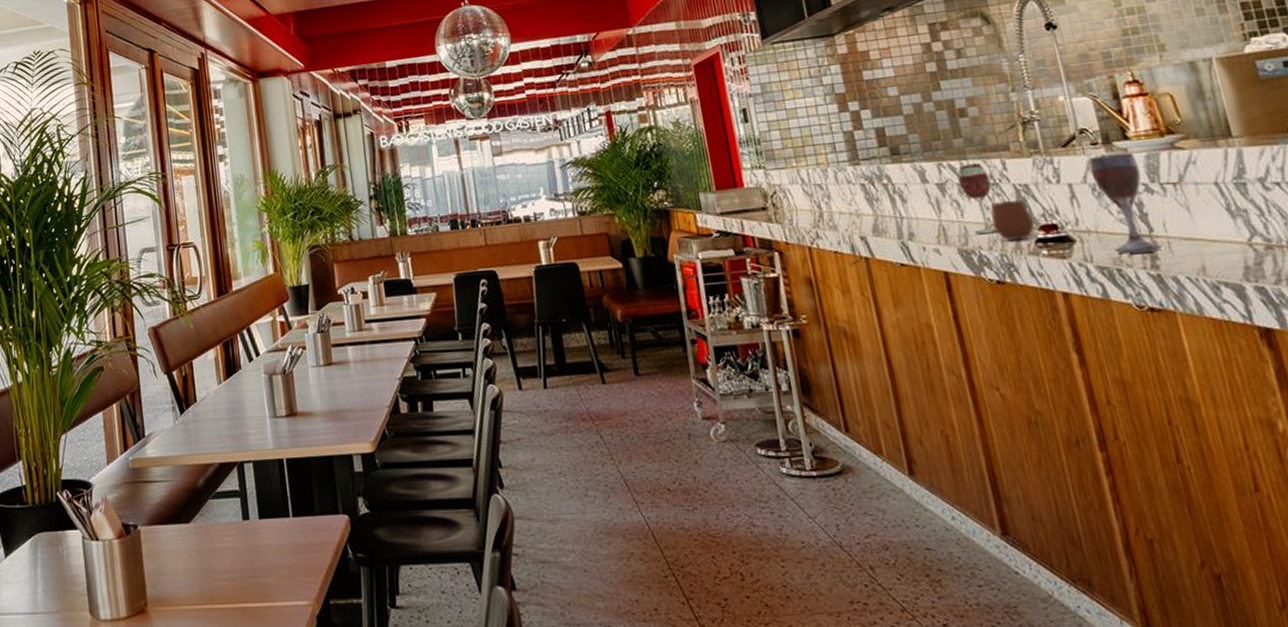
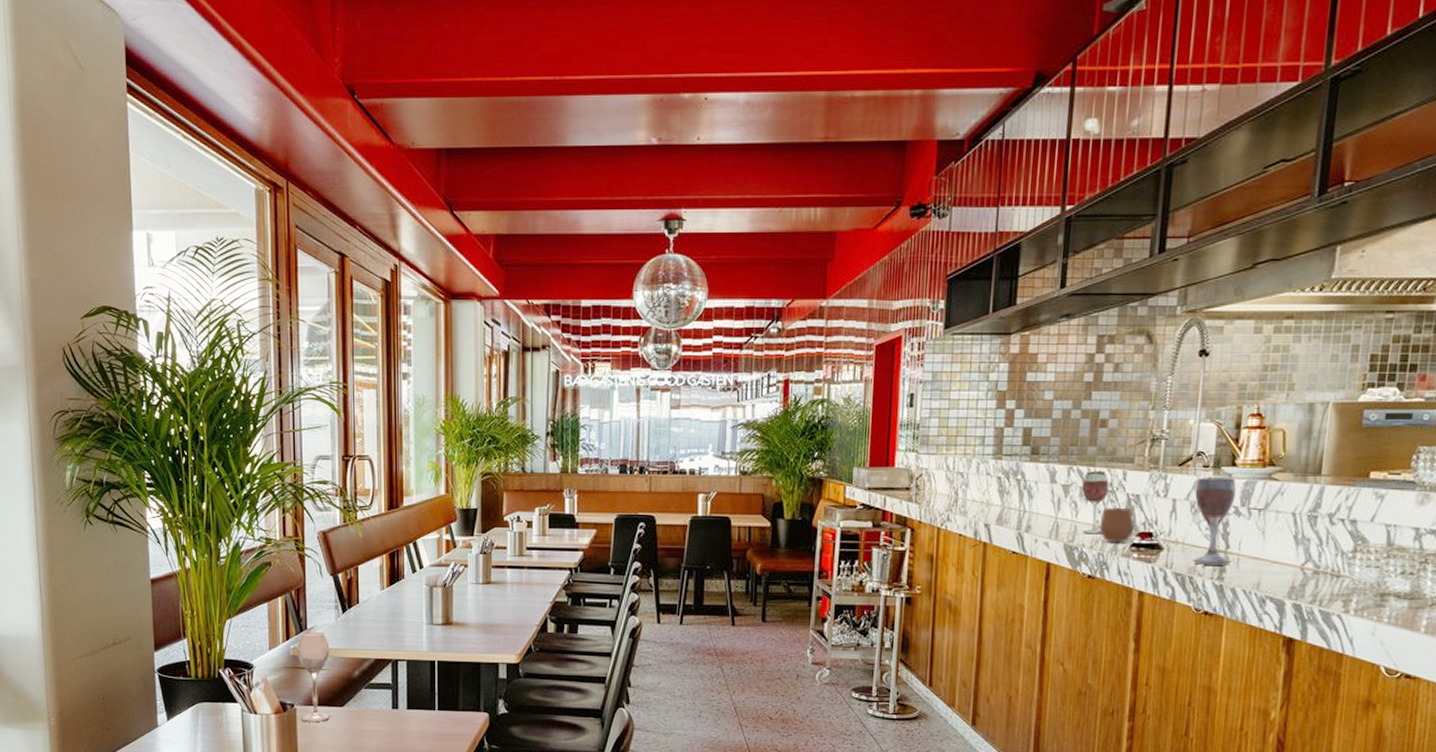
wineglass: none [135,438,178,545] -> present [296,631,331,723]

